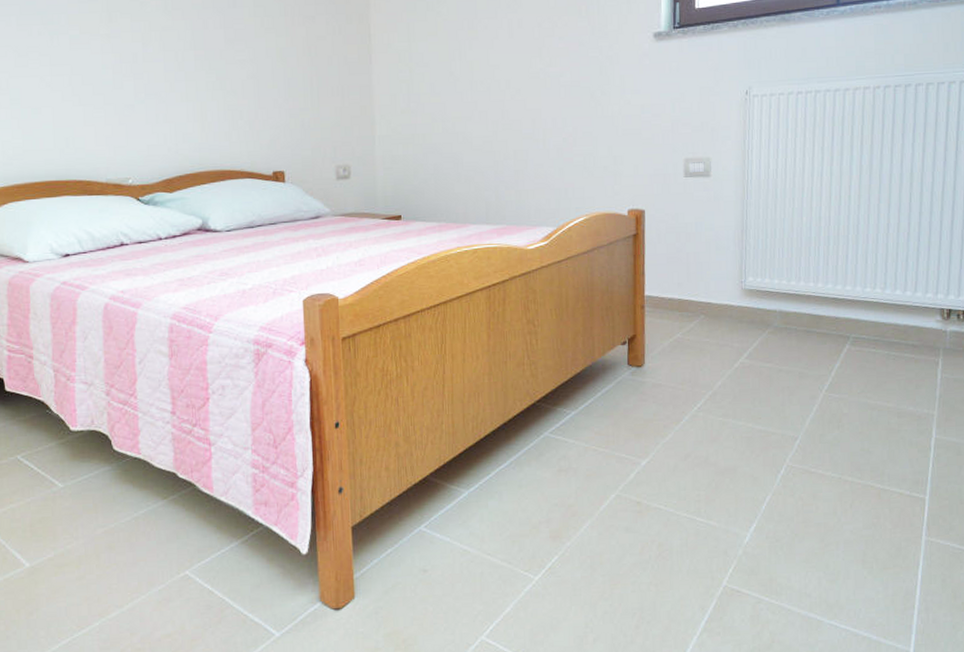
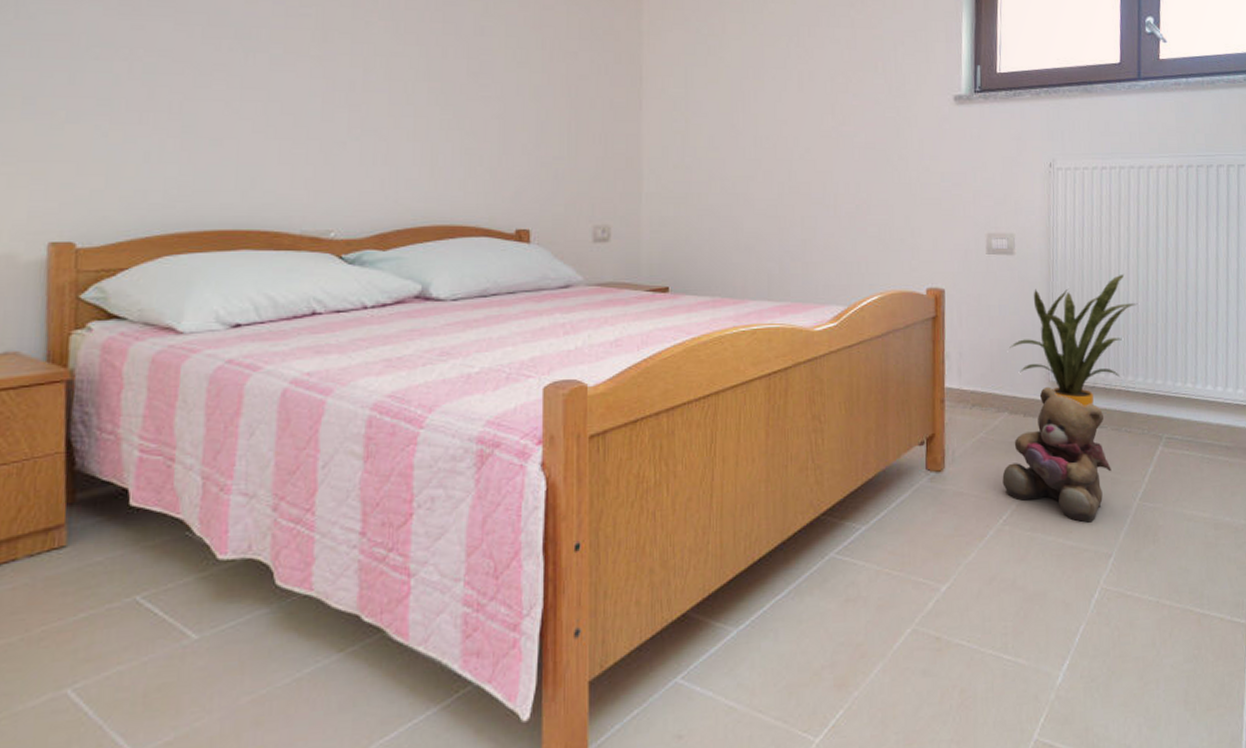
teddy bear: none [697,293,800,411] -> present [1002,386,1111,523]
house plant: none [705,190,829,312] -> present [1009,274,1137,408]

